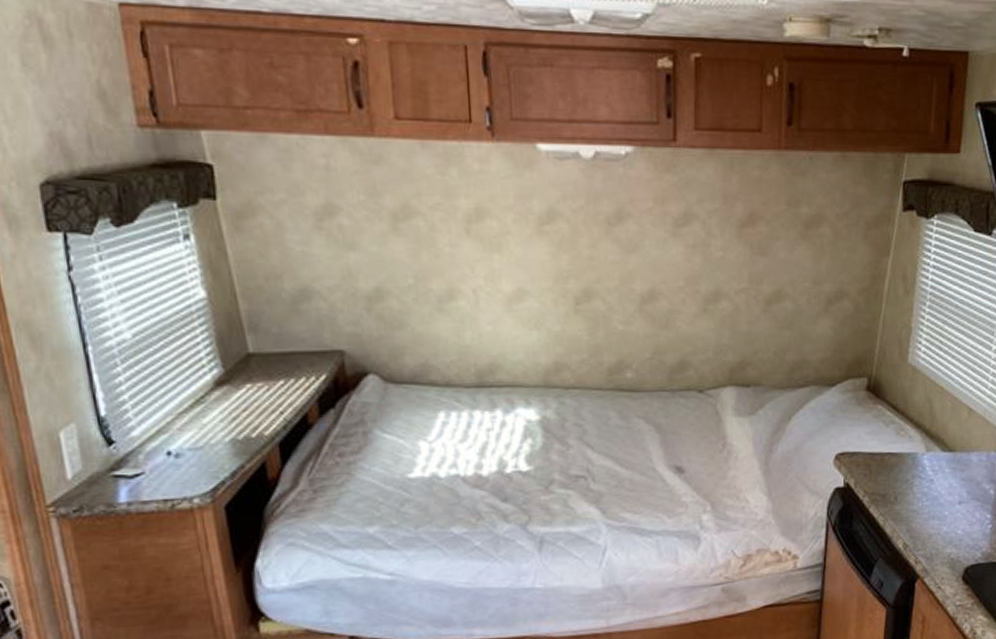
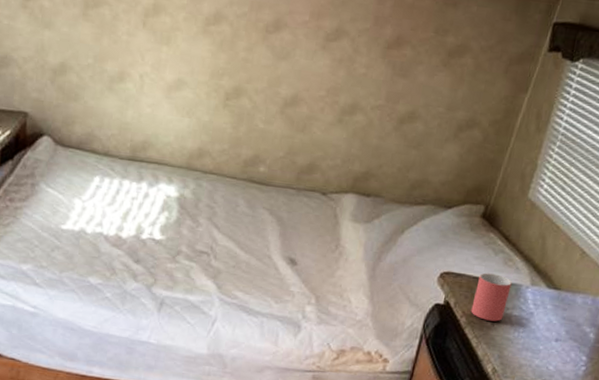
mug: none [872,446,907,496] -> present [470,273,512,322]

